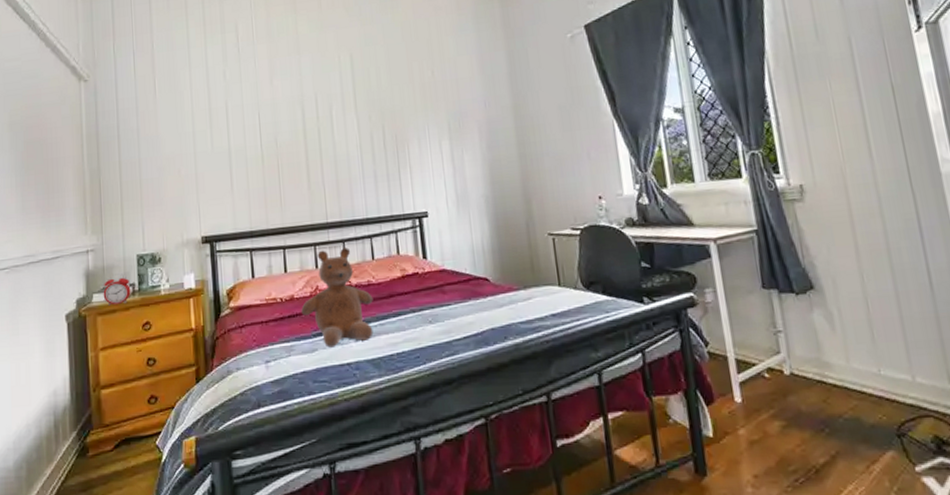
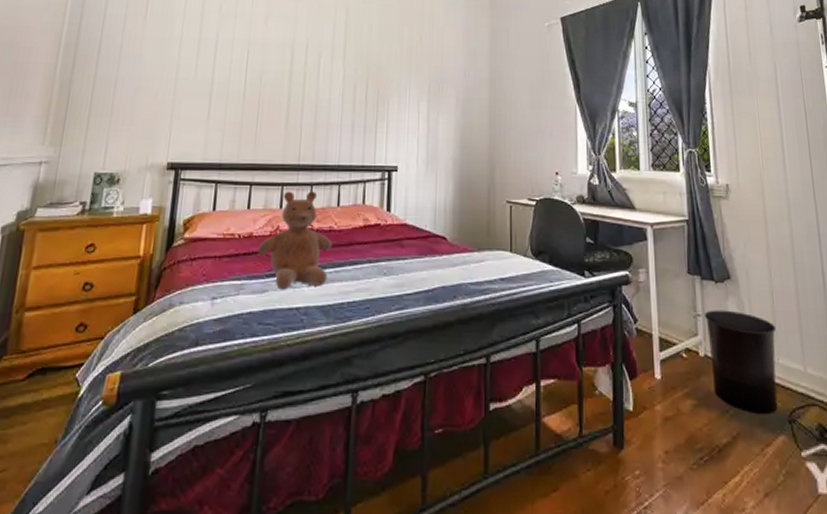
alarm clock: present [103,273,131,306] -> none [48,190,81,223]
waste bin: none [785,323,883,430] -> present [704,310,778,414]

